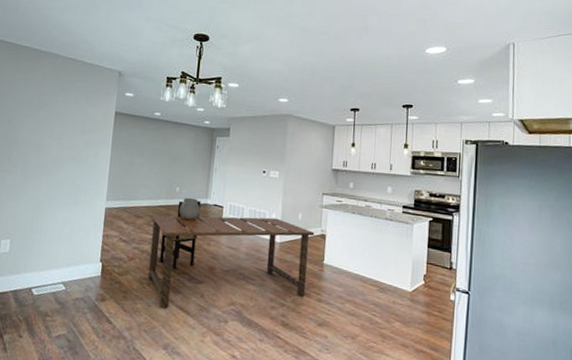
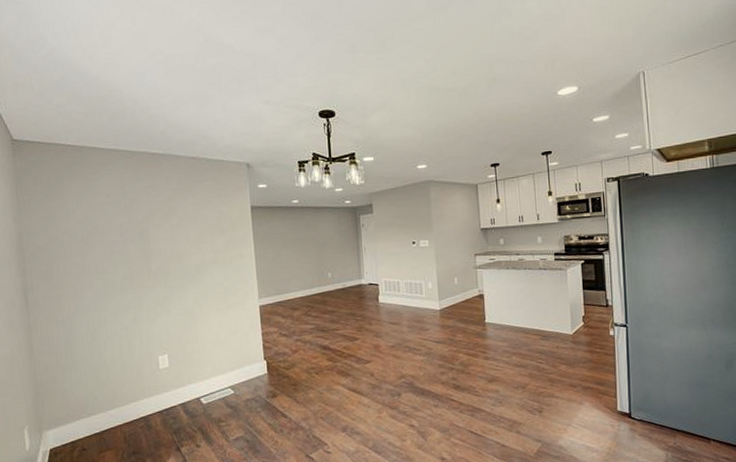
dining table: present [147,215,315,308] -> none [306,286,473,393]
dining chair: present [159,201,201,270] -> none [321,282,359,355]
ceramic pot: present [179,197,201,221] -> none [335,280,356,304]

